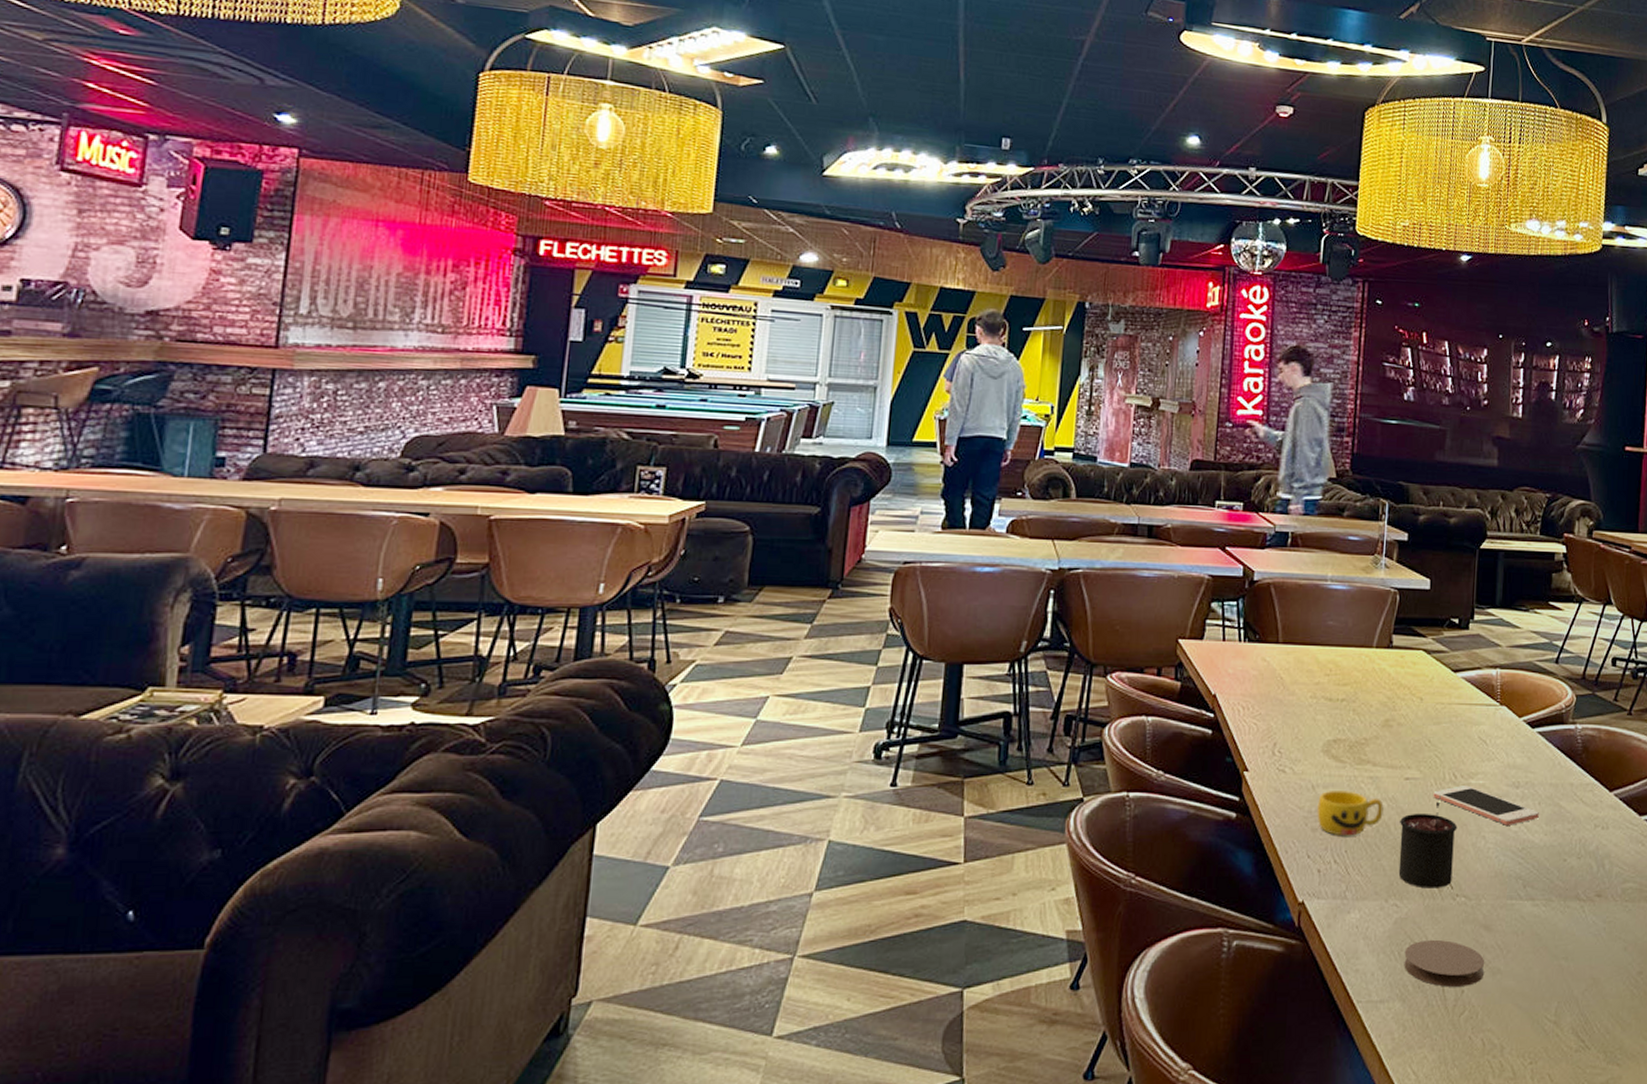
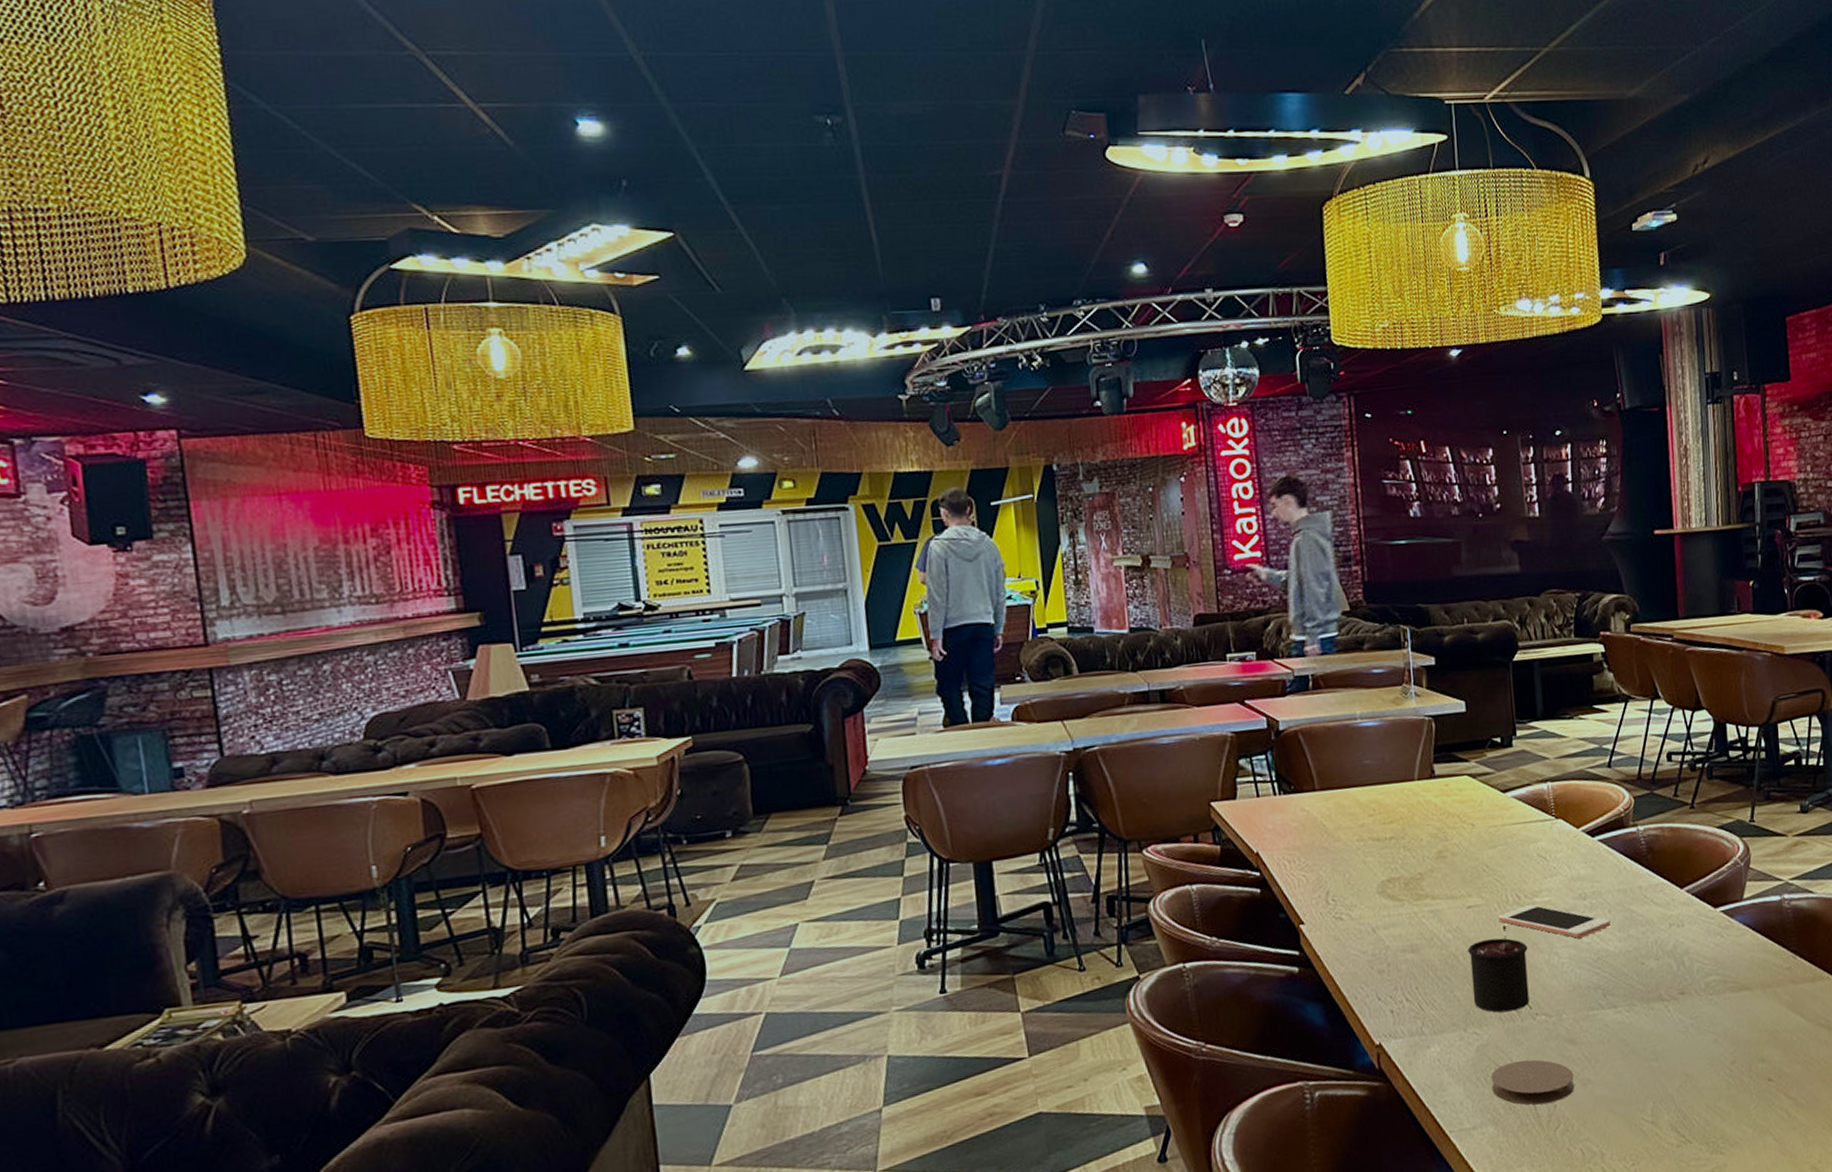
cup: present [1317,791,1384,836] -> none [1380,928,1450,974]

